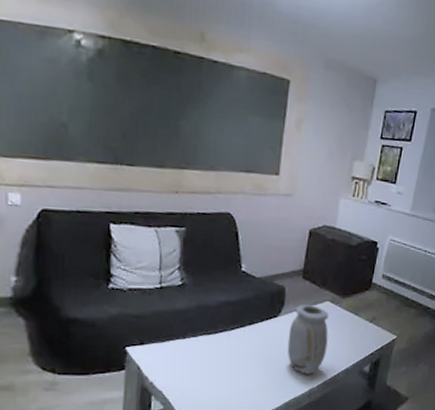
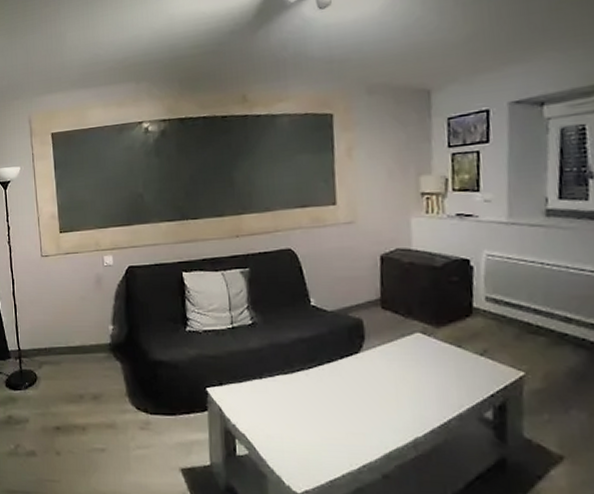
vase: present [287,305,329,374] -> none [375,338,428,420]

